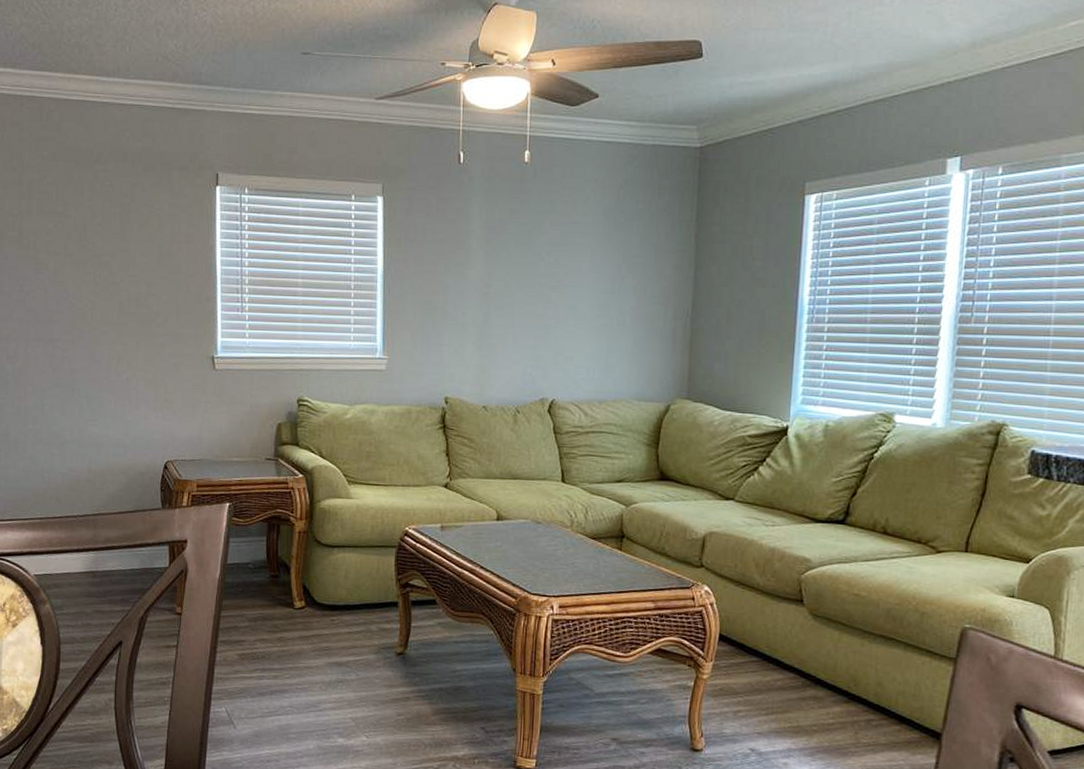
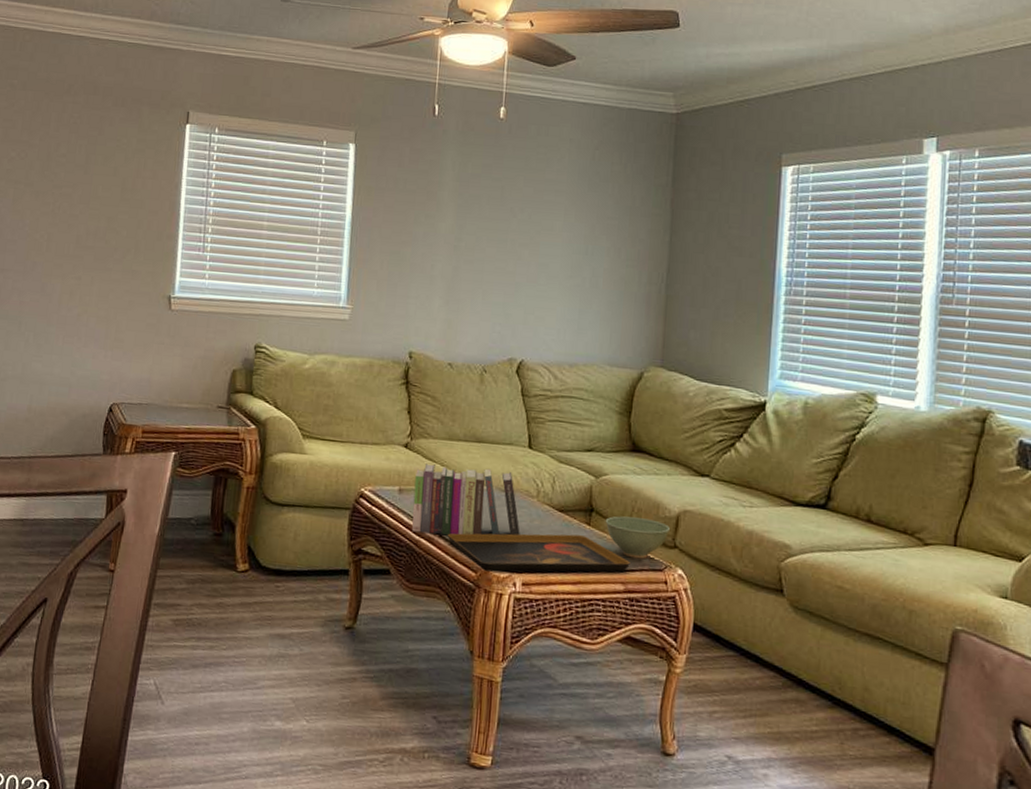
books: none [454,501,556,567] -> present [412,463,520,536]
decorative tray: none [488,559,660,597] -> present [447,533,630,573]
bowl: none [635,540,698,579] -> present [605,516,671,559]

